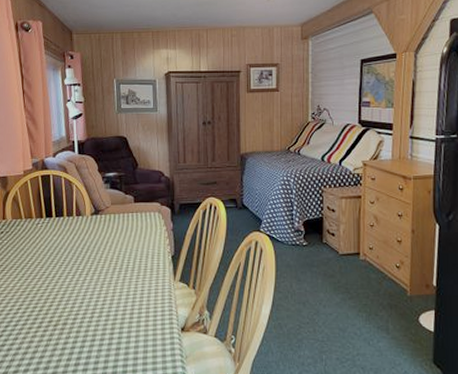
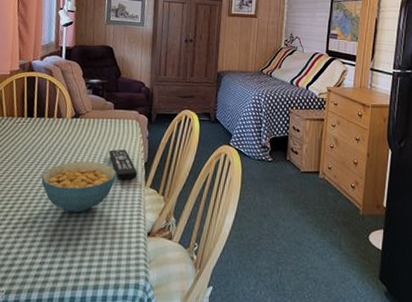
cereal bowl: none [66,258,144,312] -> present [41,161,117,213]
remote control: none [134,244,165,275] -> present [109,149,137,180]

